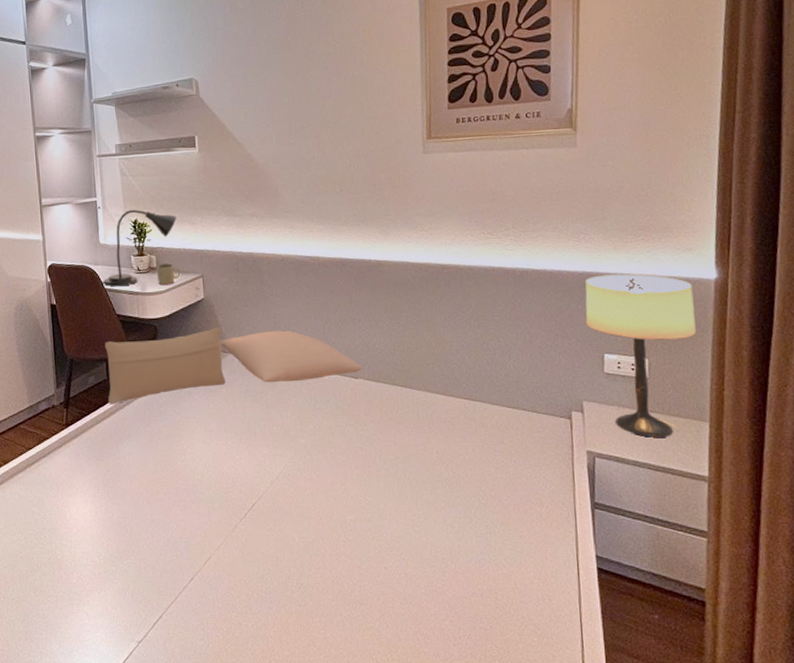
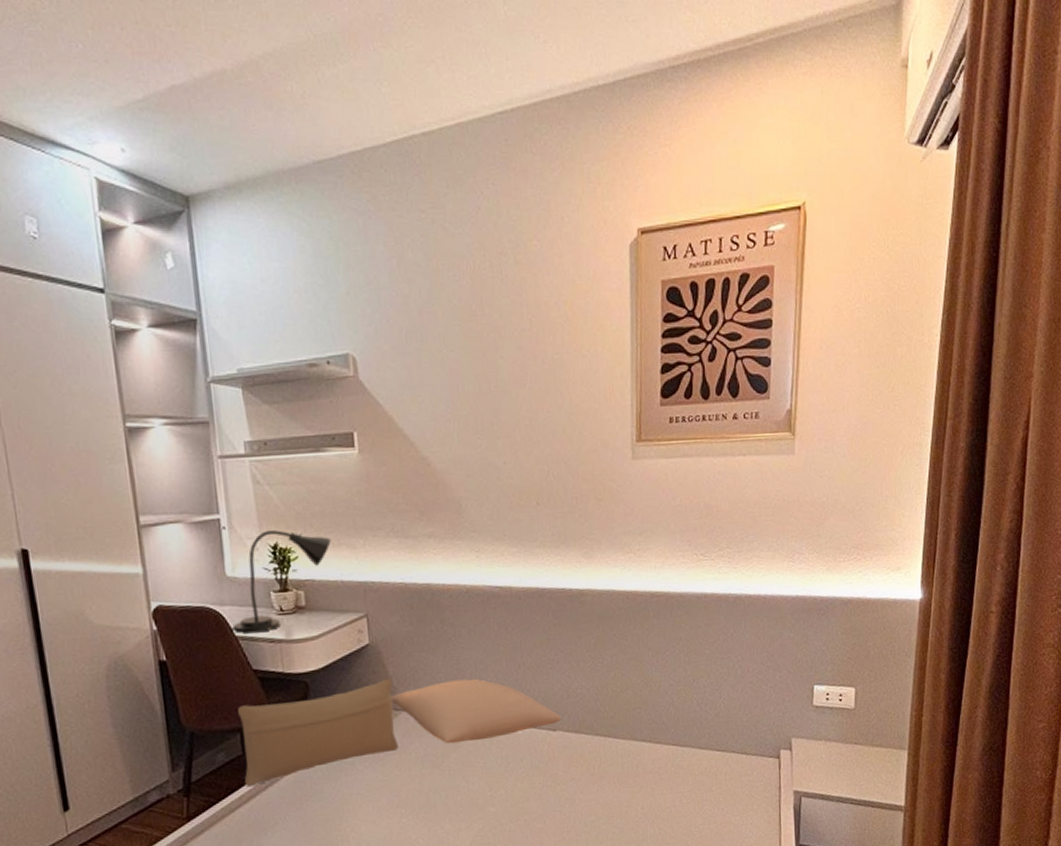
mug: present [157,263,180,285] -> none [306,600,338,629]
table lamp: present [585,274,697,438] -> none [797,596,902,771]

